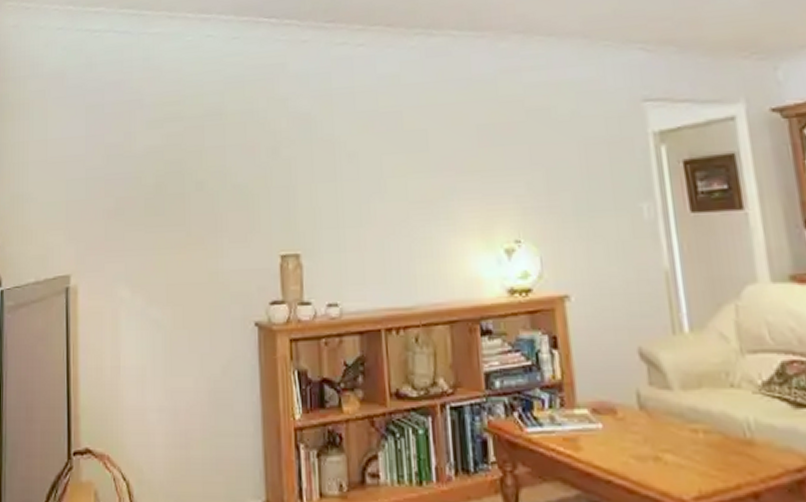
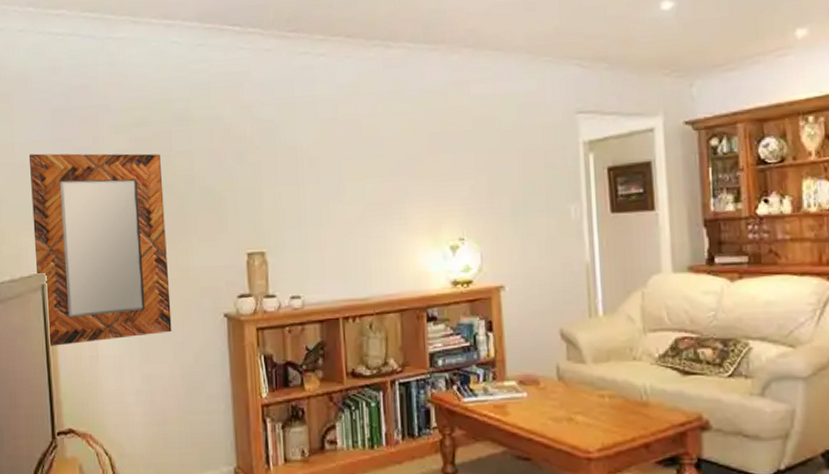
home mirror: none [60,149,199,355] -> present [28,153,172,346]

